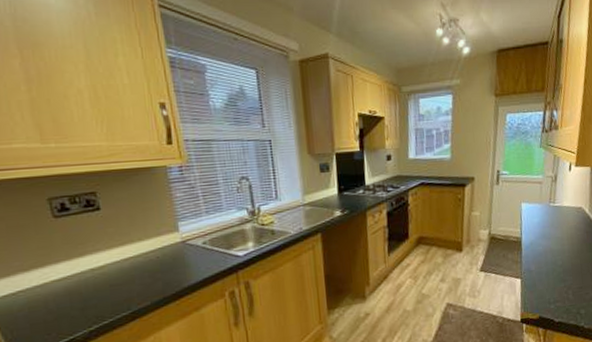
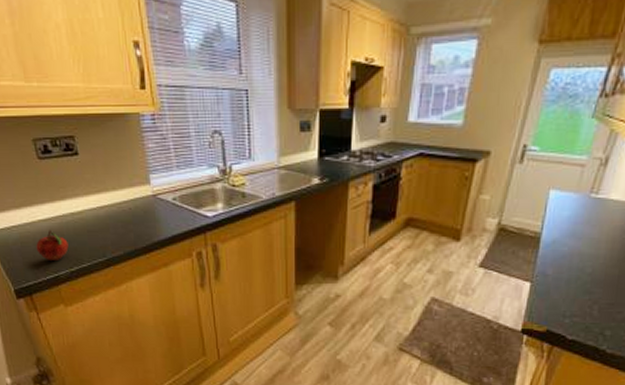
fruit: none [47,290,87,323] -> present [36,230,69,260]

